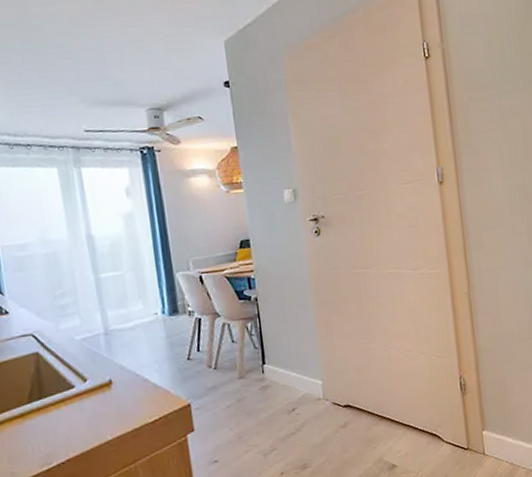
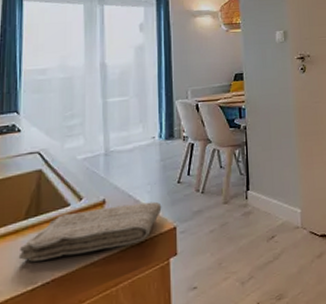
washcloth: none [28,379,173,444] -> present [18,201,162,262]

